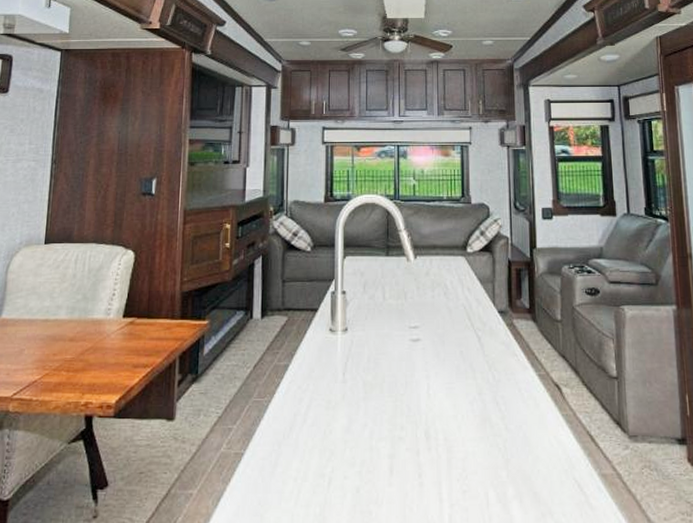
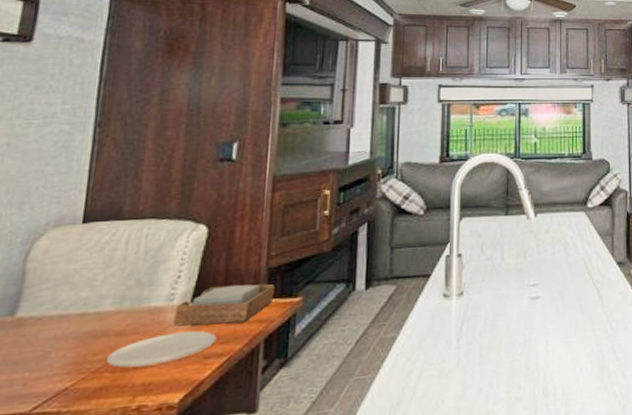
plate: none [63,343,143,369] -> present [107,330,217,369]
napkin holder: none [110,305,187,339] -> present [173,283,275,326]

